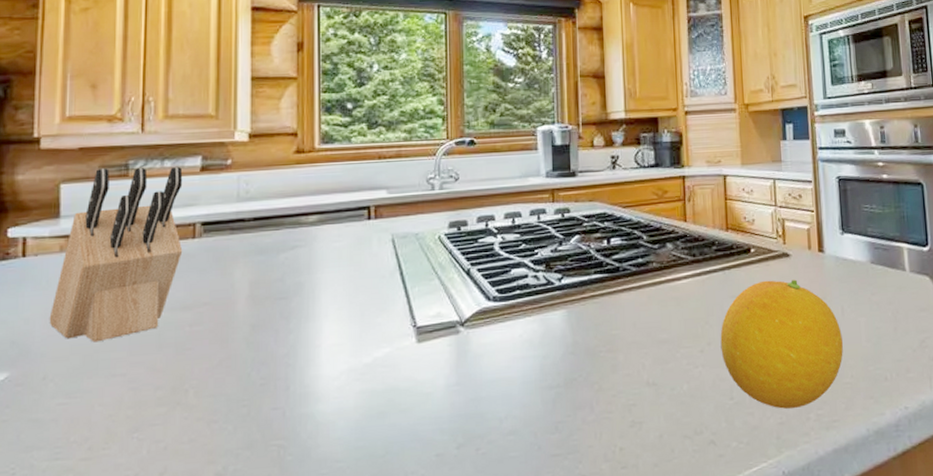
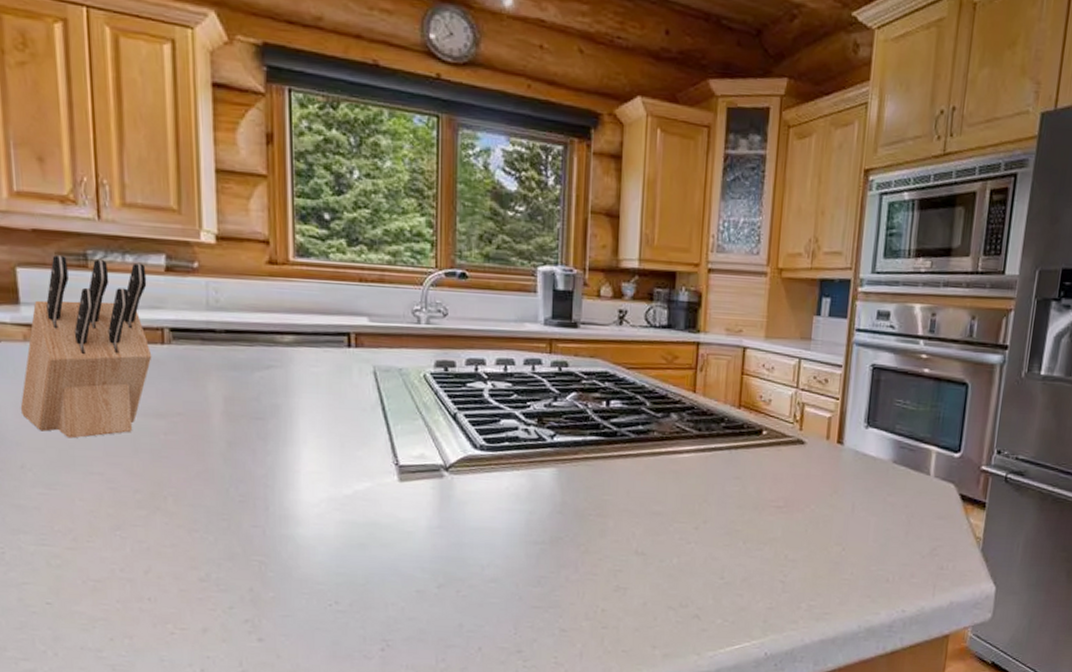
fruit: present [720,279,843,409] -> none [717,465,849,596]

